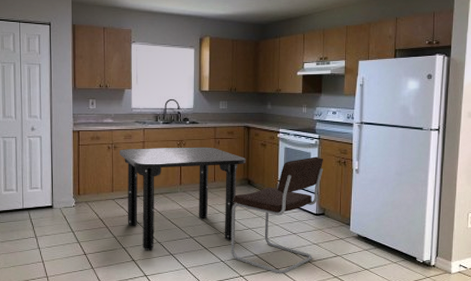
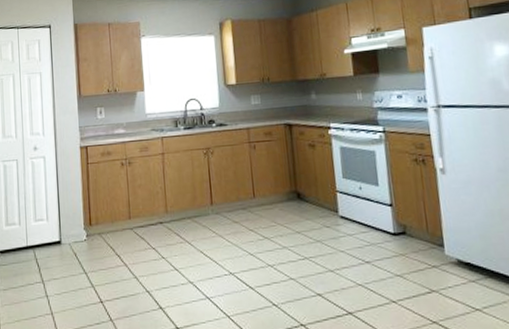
dining table: present [120,147,246,251] -> none [135,153,292,294]
chair: present [230,156,323,274] -> none [279,155,398,321]

